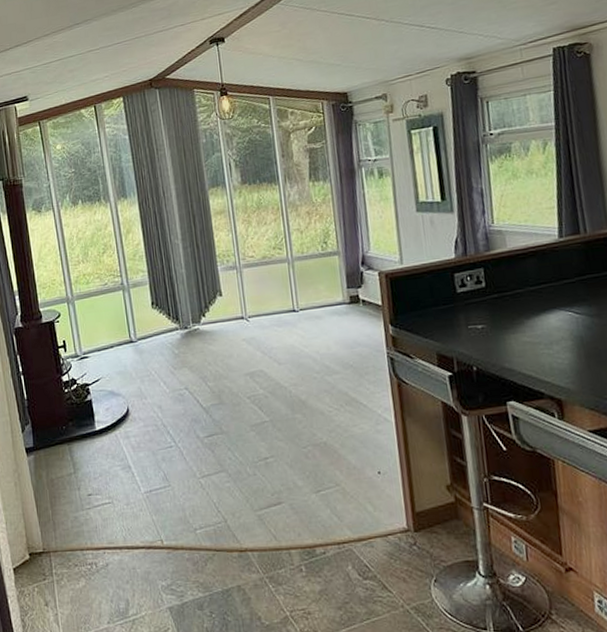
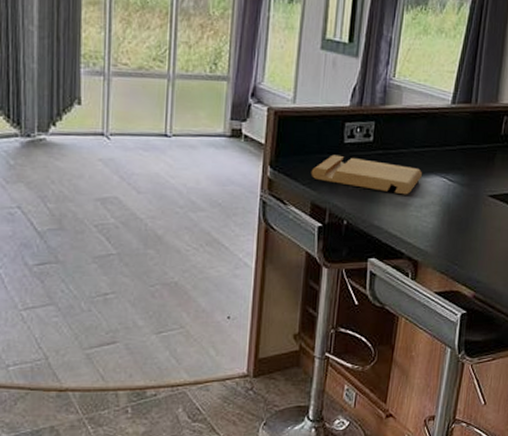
cutting board: none [430,304,545,335] -> present [311,154,422,195]

